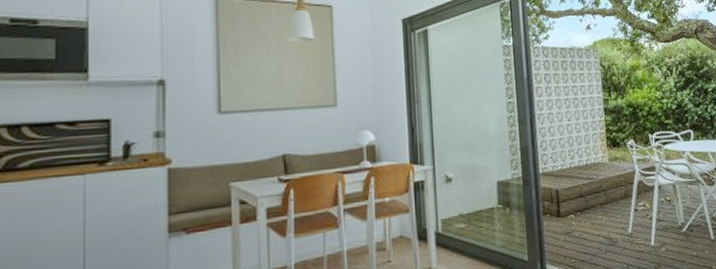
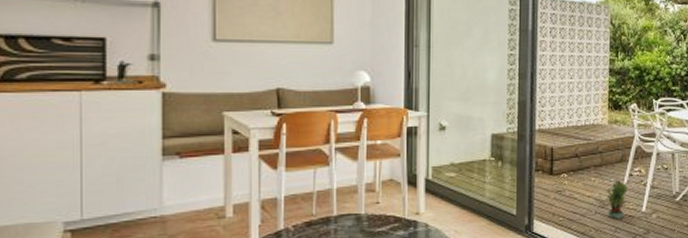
potted plant: none [611,215,636,256] -> present [602,179,630,219]

